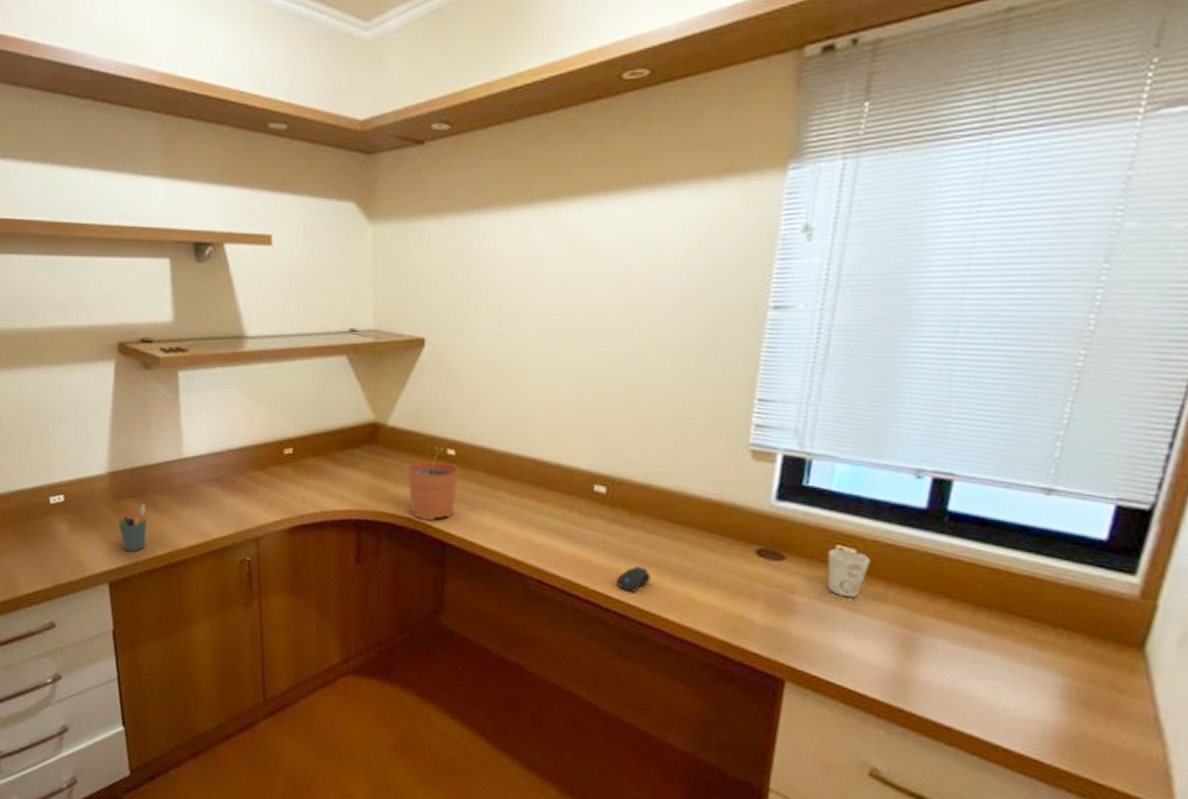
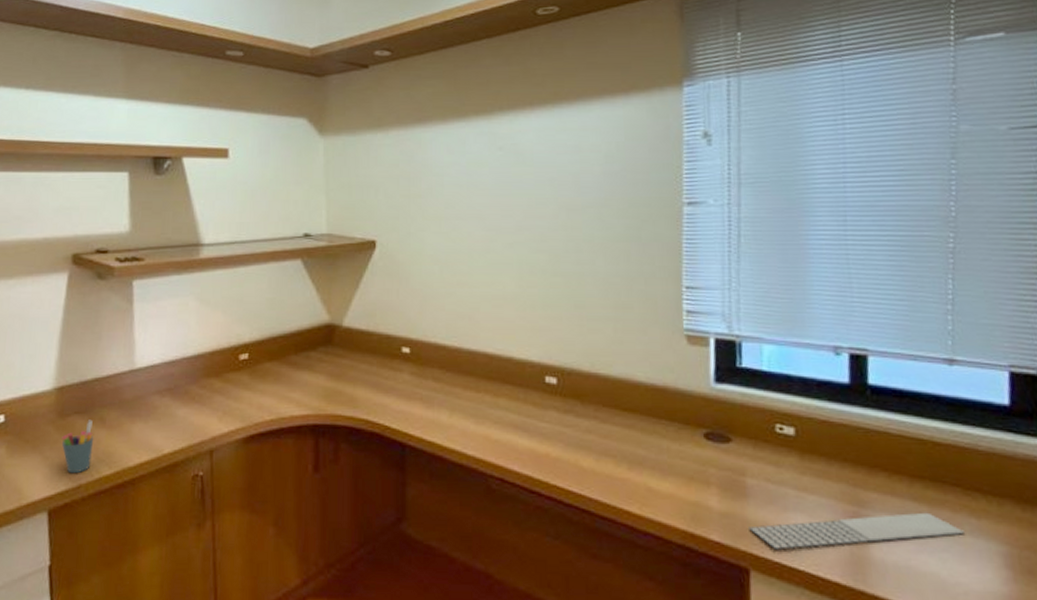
plant pot: present [407,446,459,520] -> none [363,345,414,421]
computer mouse: present [617,566,651,592] -> none [576,458,609,485]
keyboard: none [790,640,1023,665] -> present [749,512,964,550]
mug: present [827,549,871,598] -> none [770,428,809,477]

